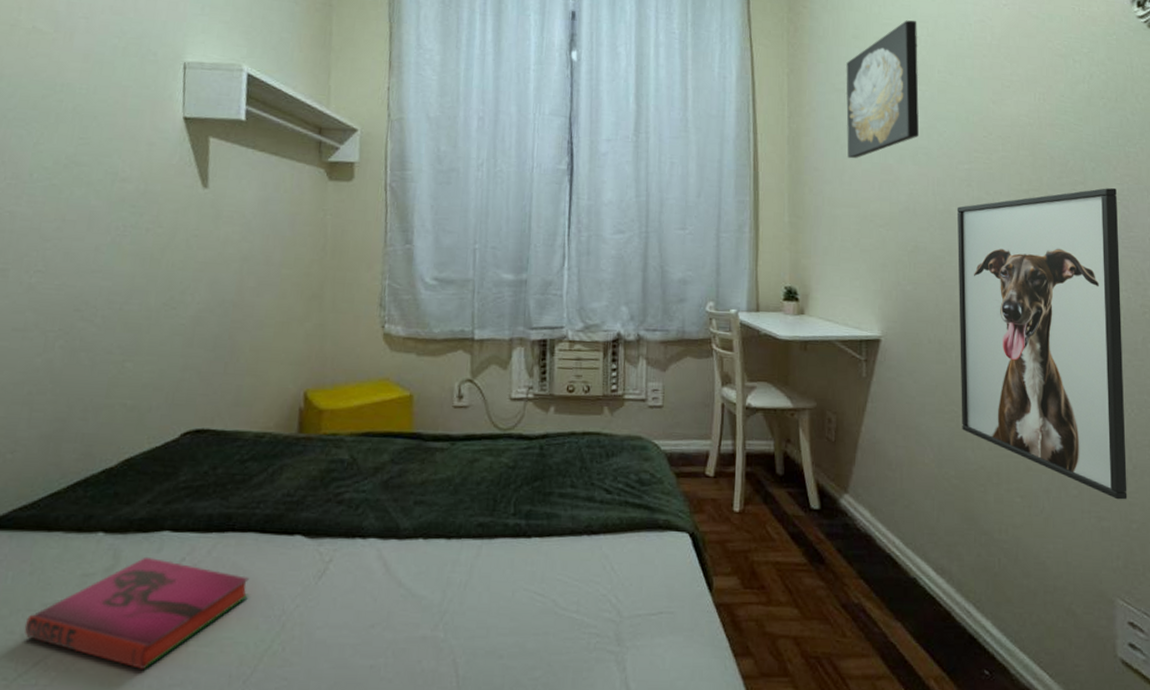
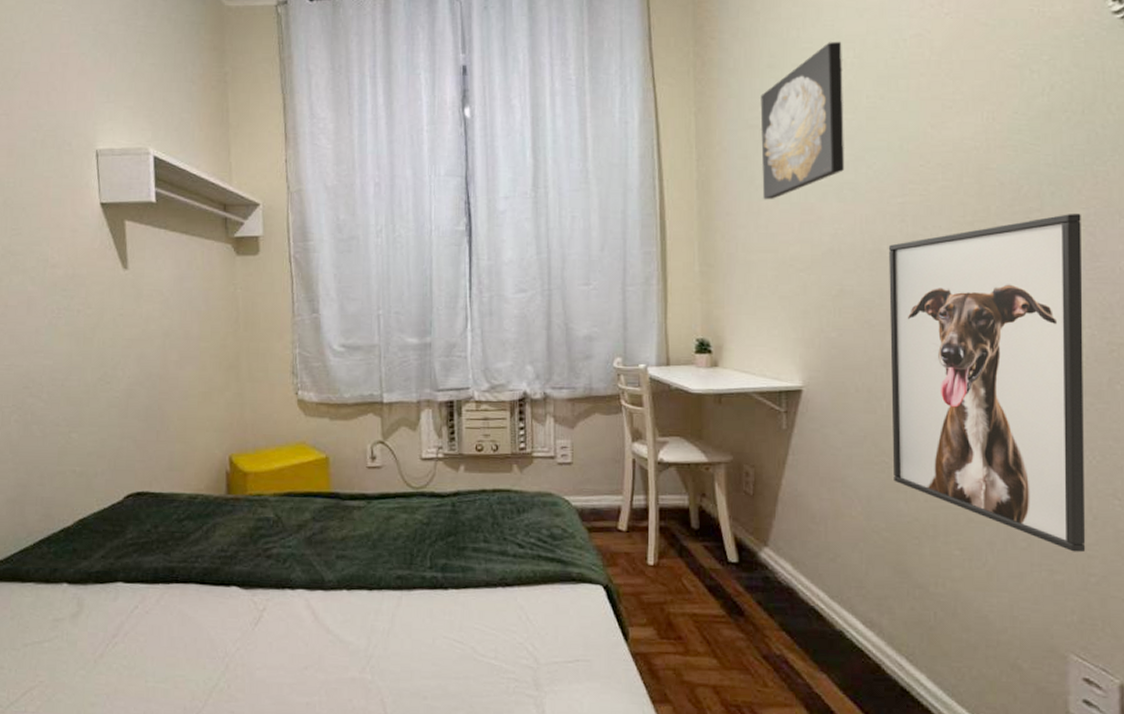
hardback book: present [24,556,250,671] -> none [11,604,196,702]

